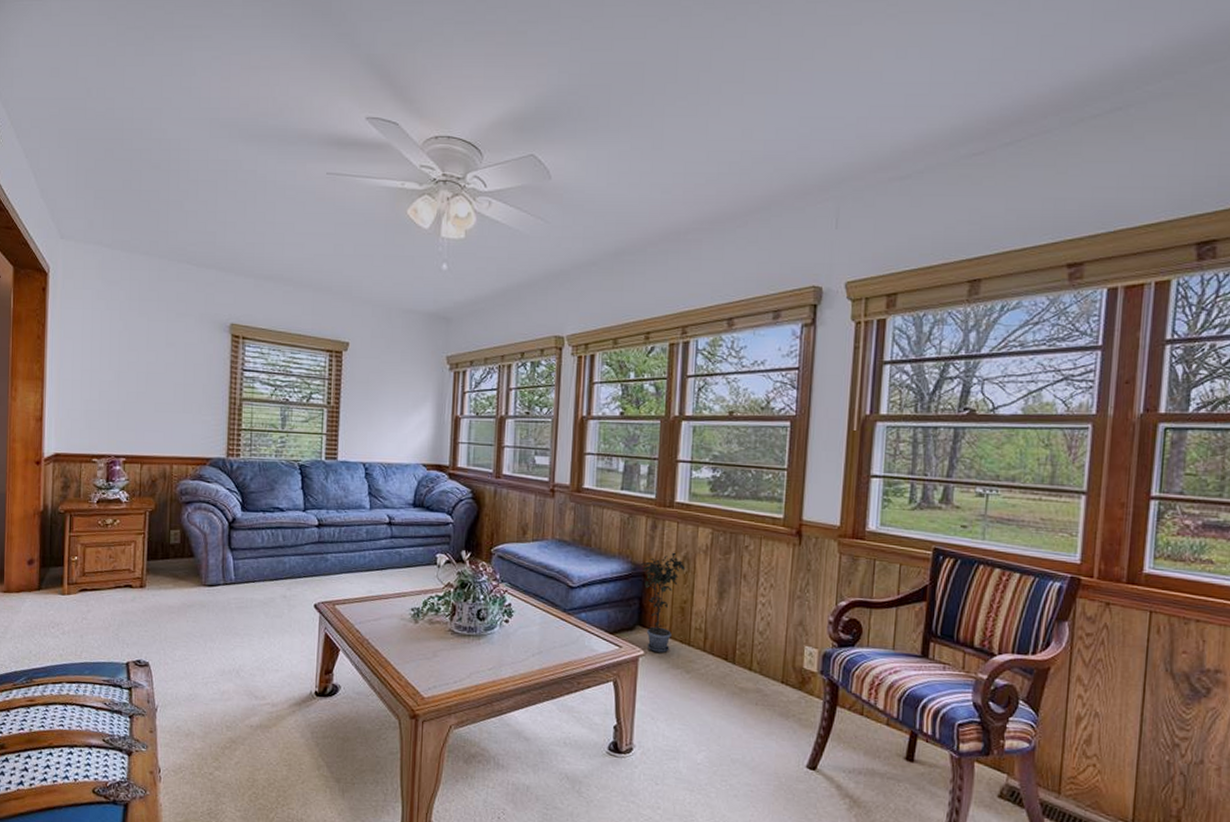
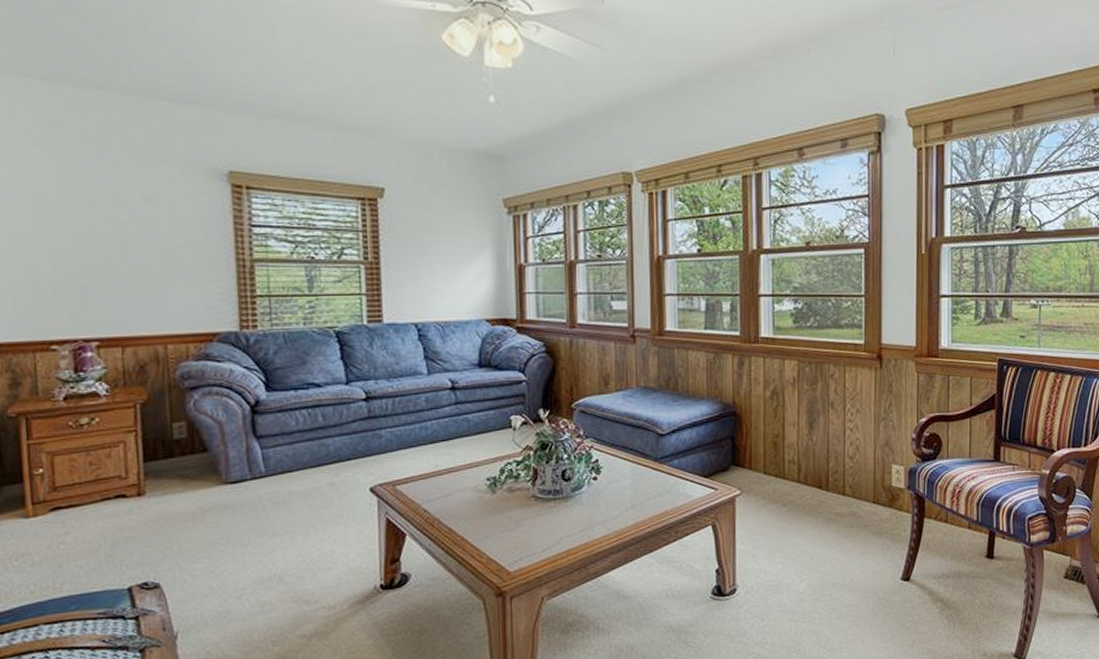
potted plant: present [640,552,686,652] -> none [729,387,775,490]

